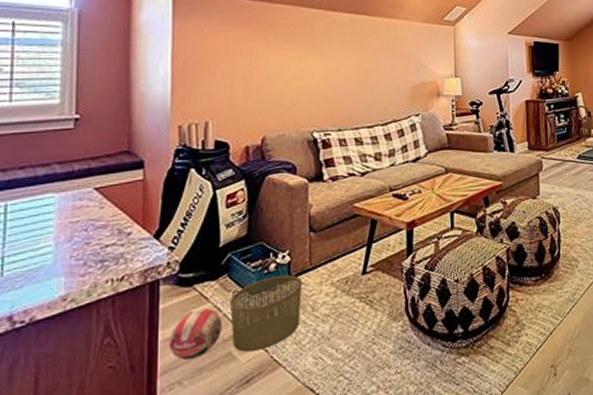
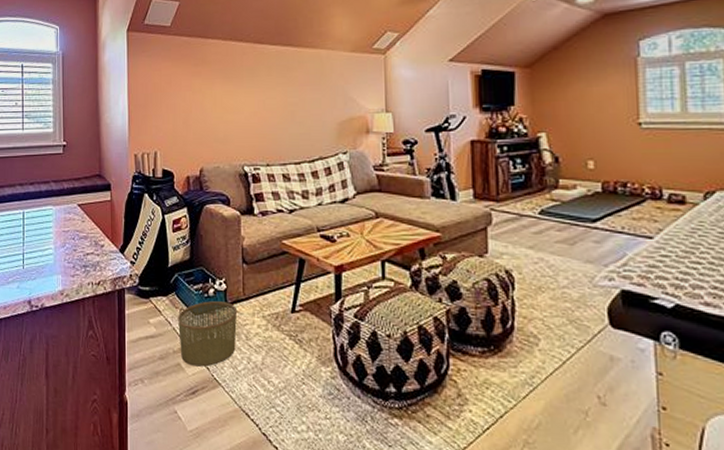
ball: present [168,308,222,360] -> none [133,319,172,362]

